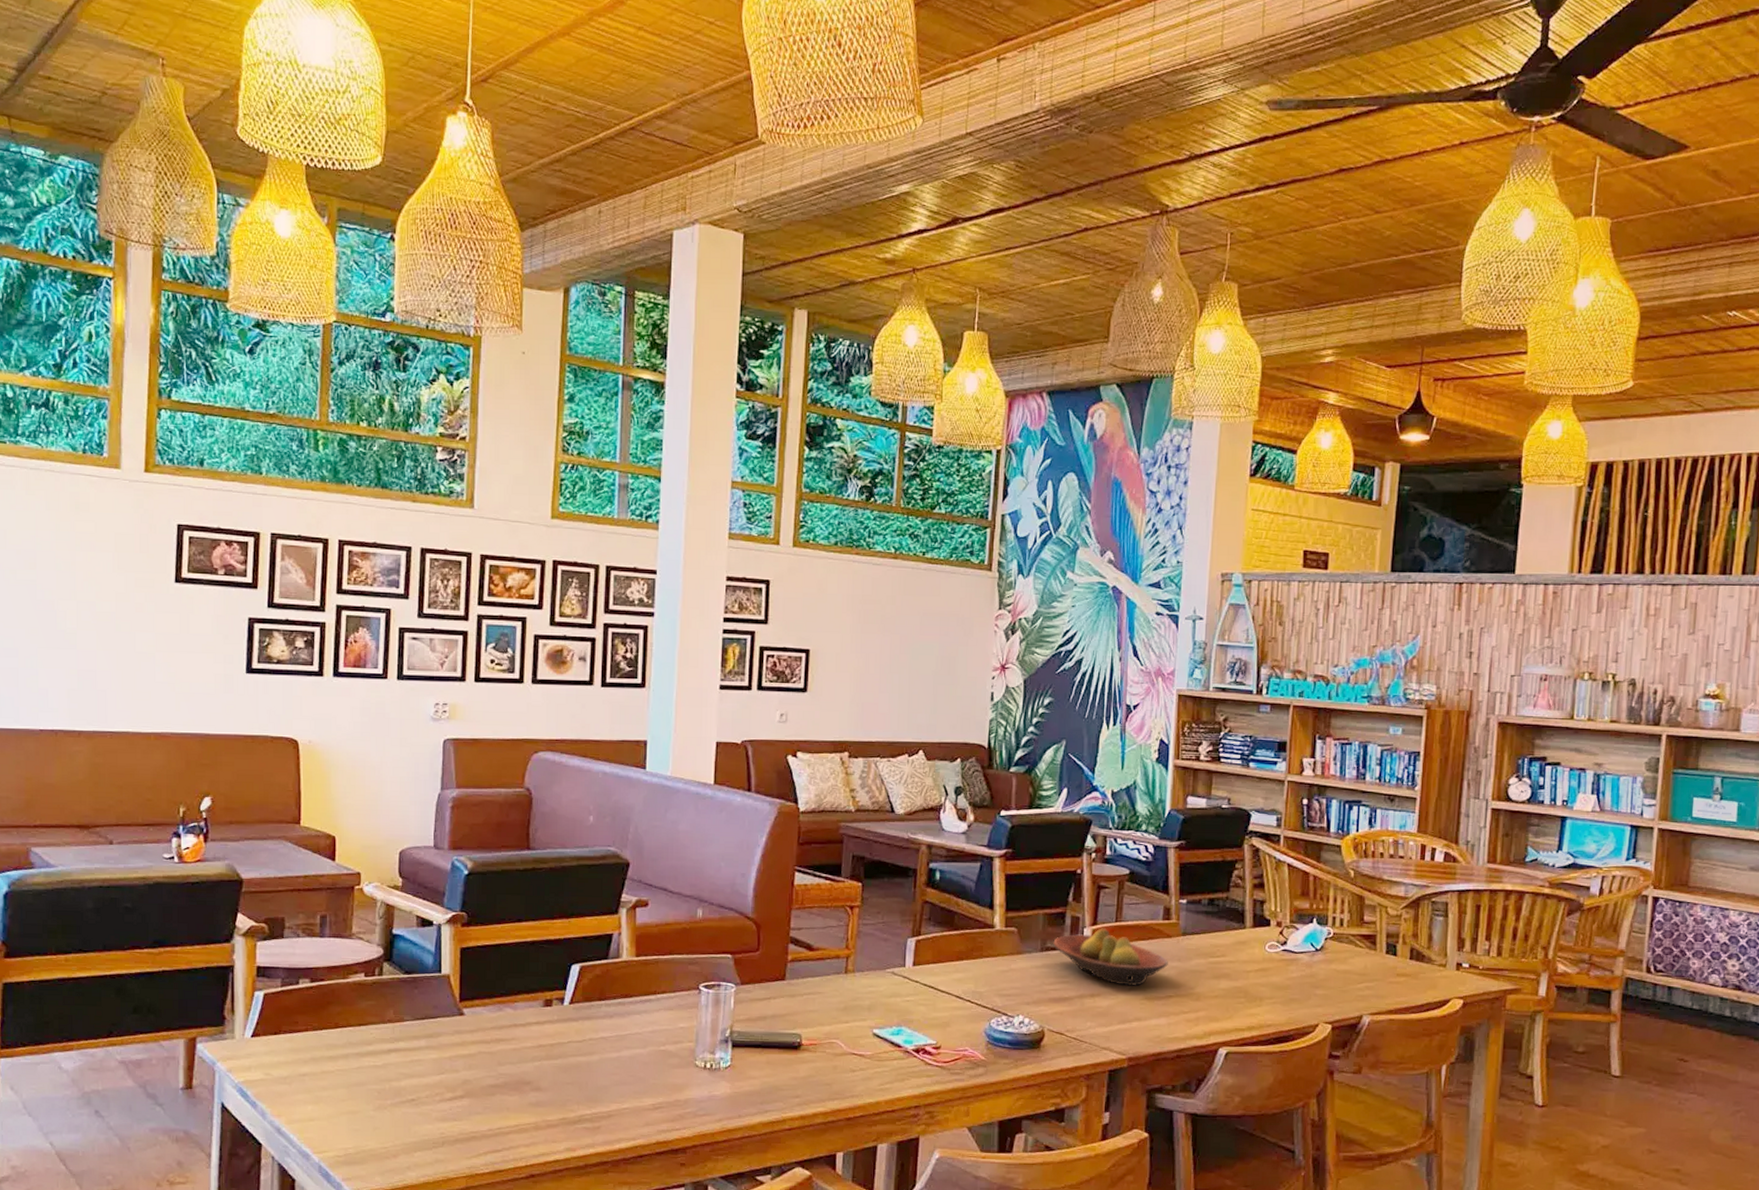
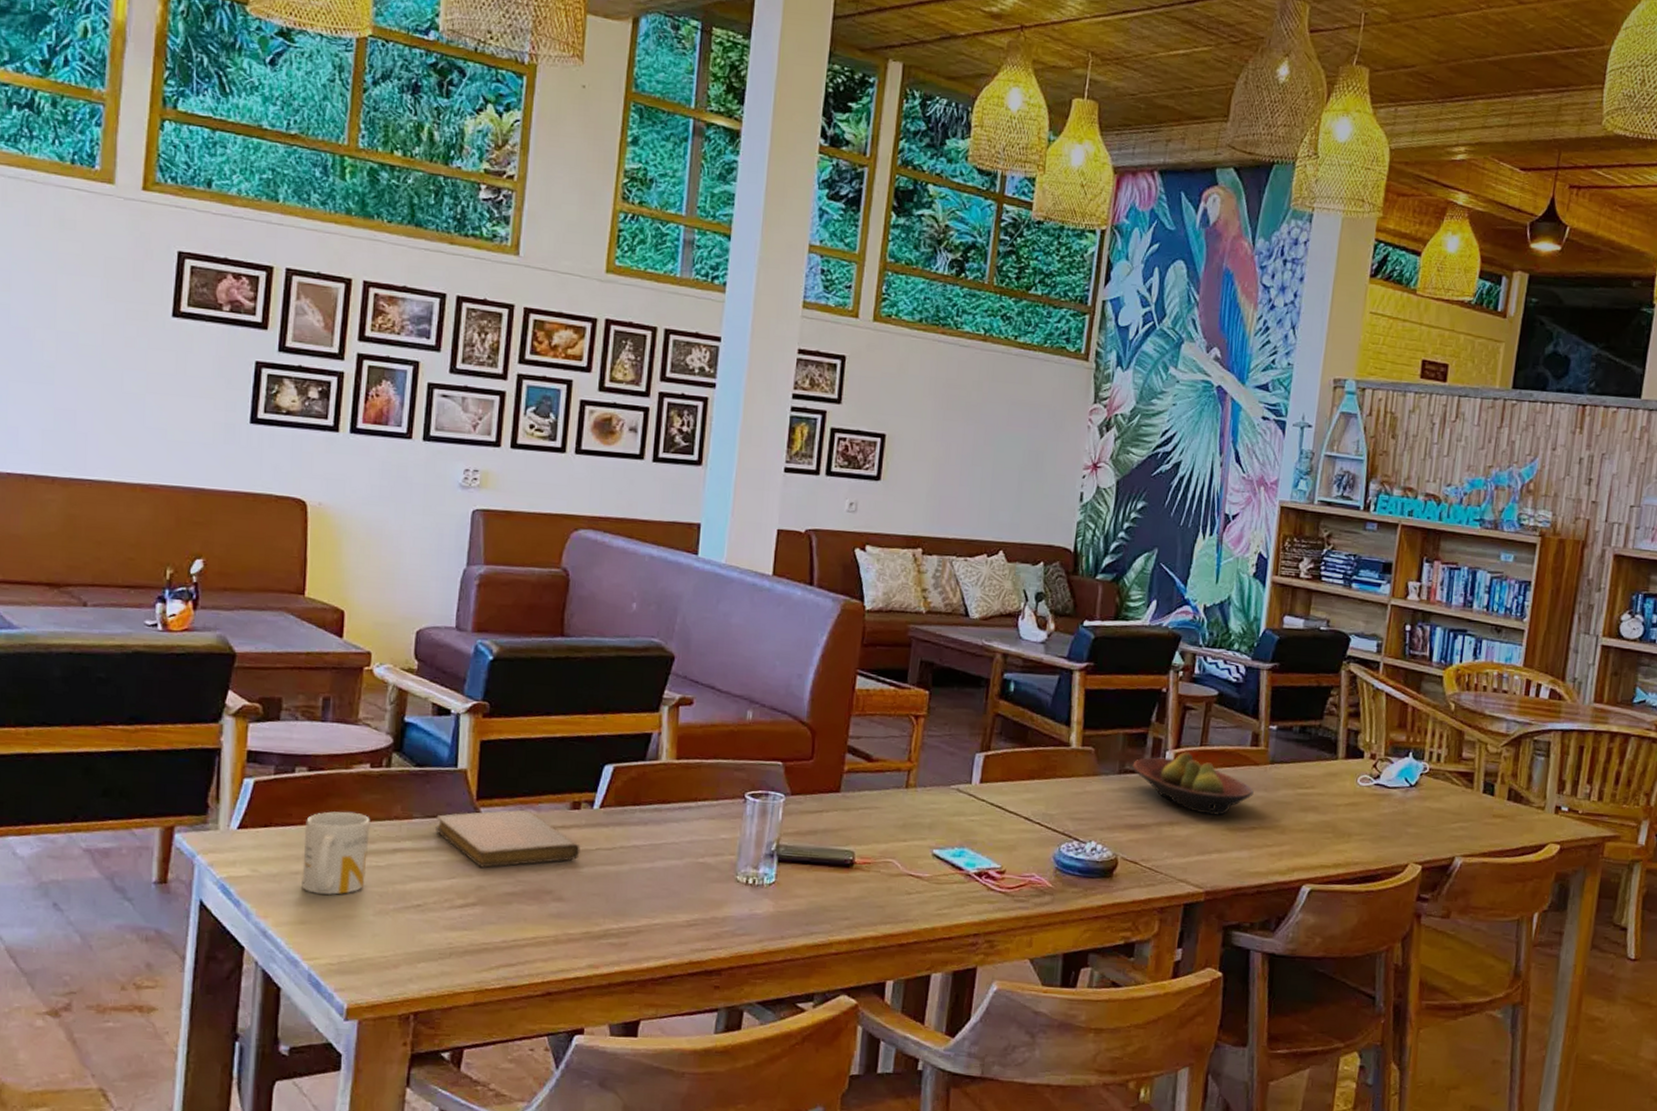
mug: none [309,1017,367,1093] -> present [302,811,370,895]
notebook: none [424,1009,554,1063] -> present [435,809,581,868]

